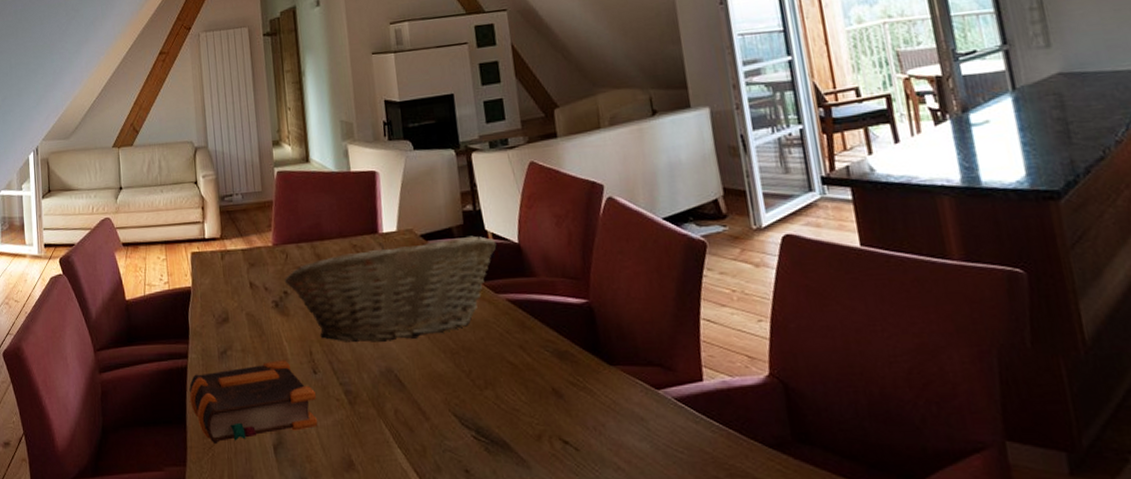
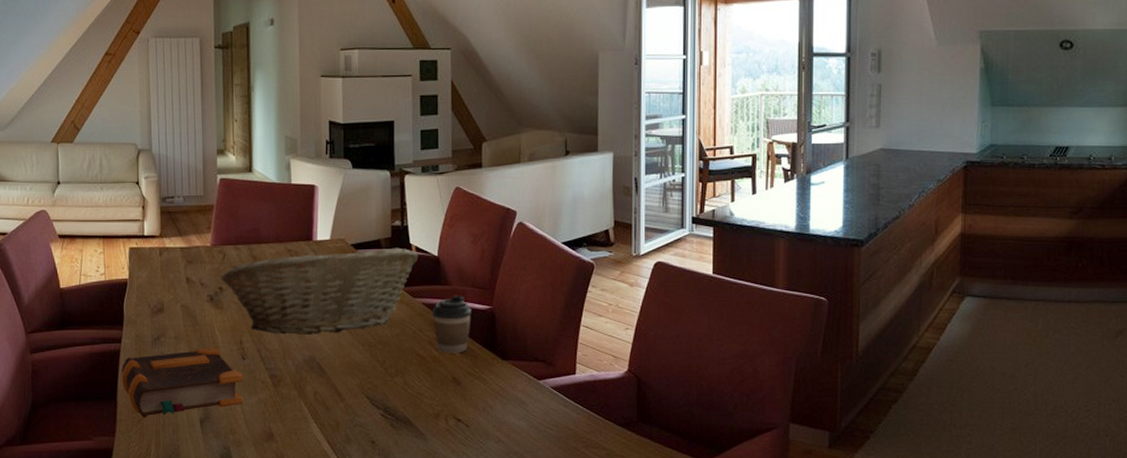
coffee cup: none [518,288,566,360] -> present [432,296,472,354]

